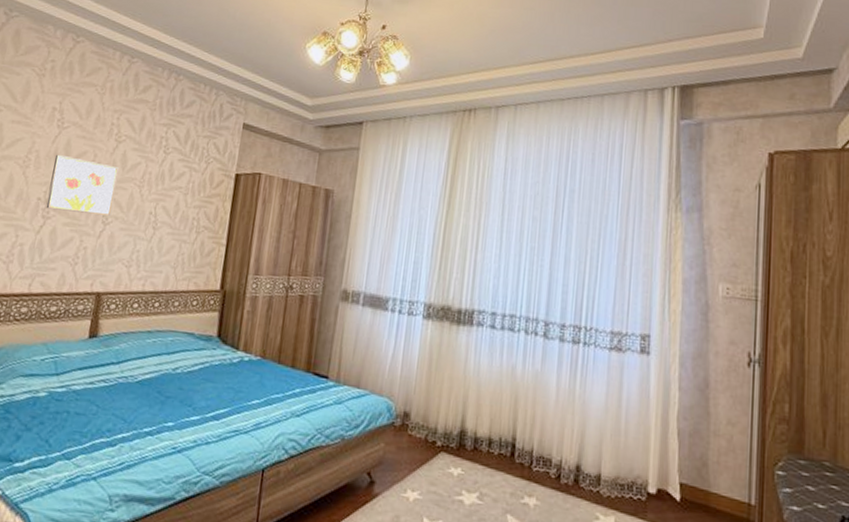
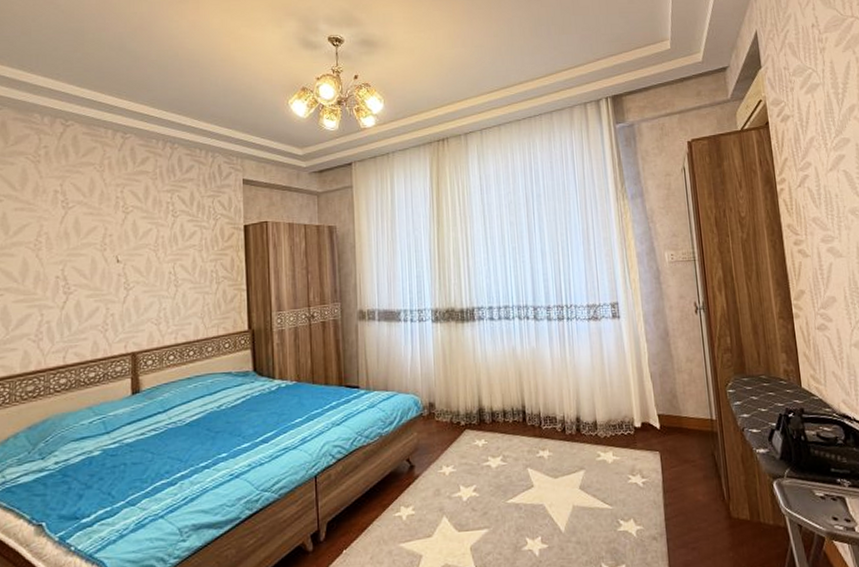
wall art: present [46,154,119,216] -> none [65,233,132,285]

